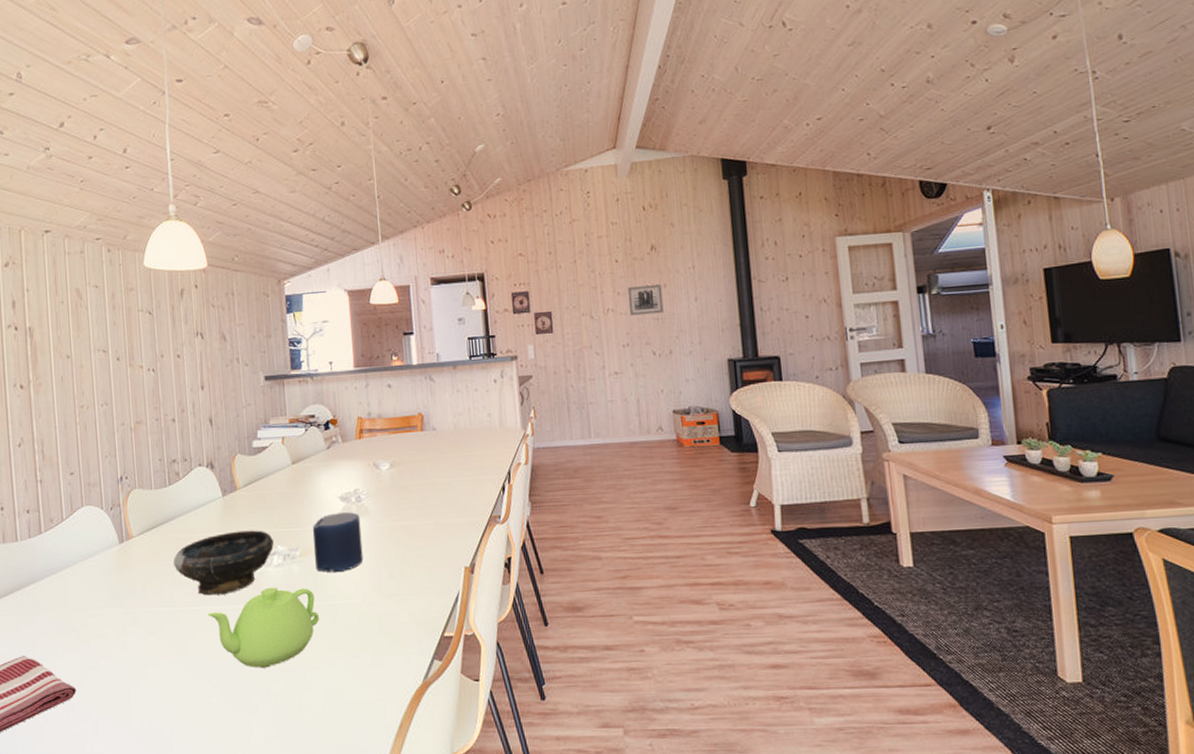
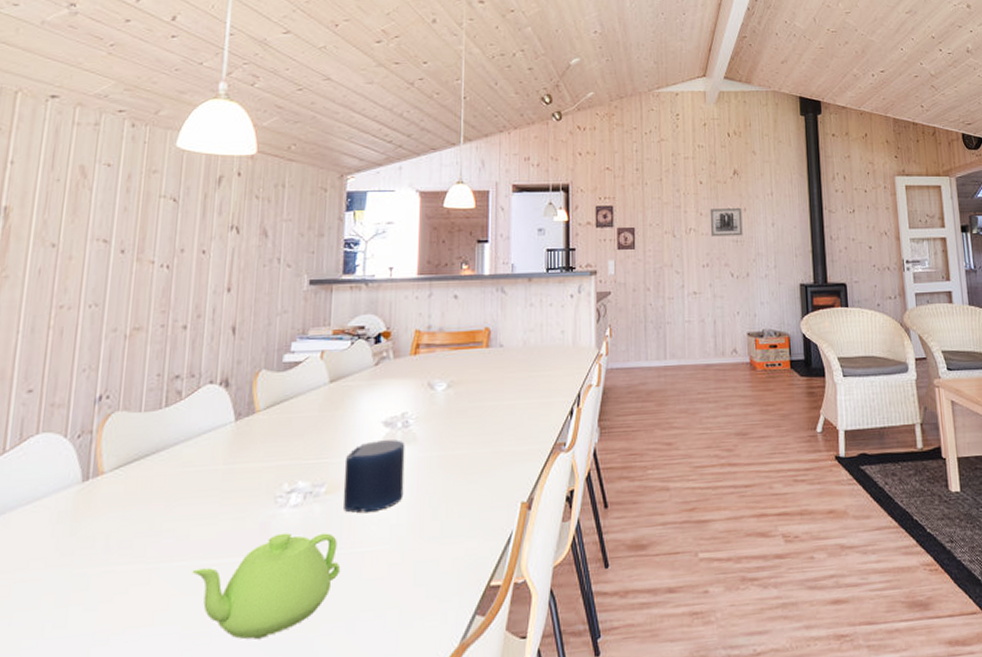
bowl: present [174,530,274,596] -> none [155,462,295,547]

